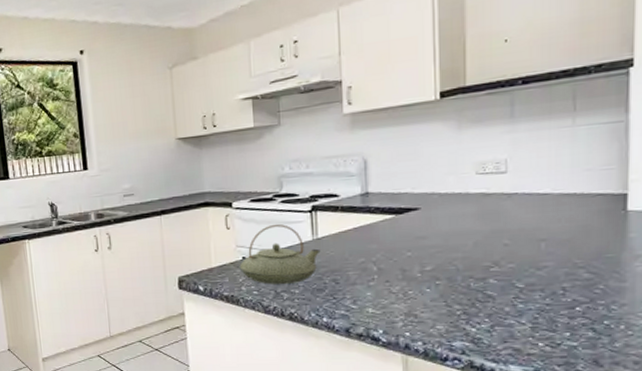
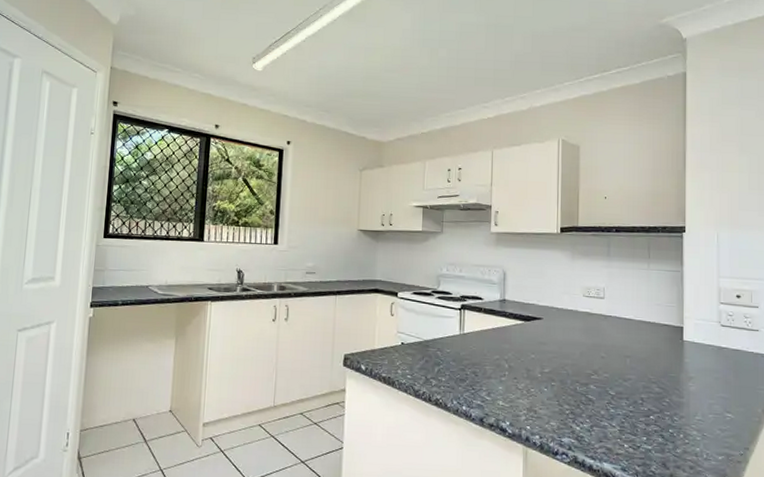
teapot: present [239,224,321,284] -> none [397,317,465,372]

